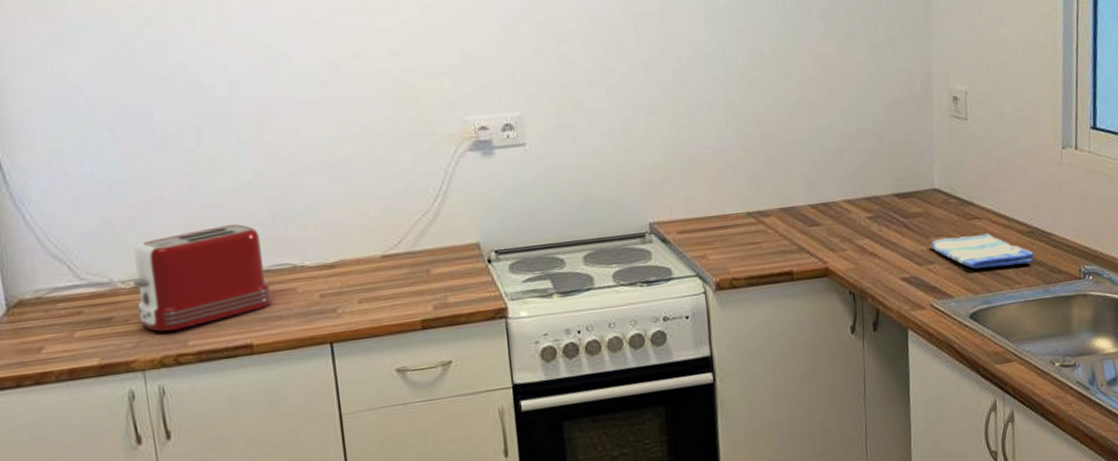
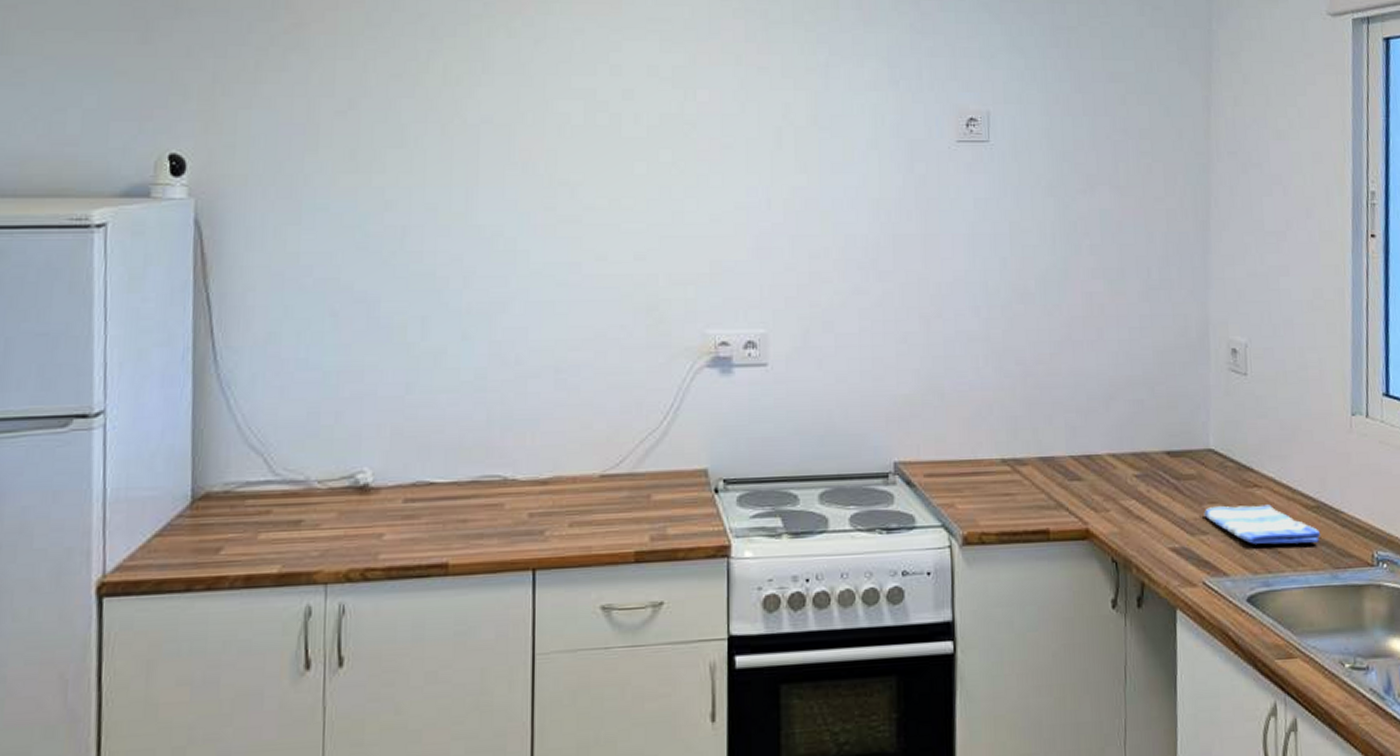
toaster: present [132,224,272,332] -> none [330,427,476,541]

